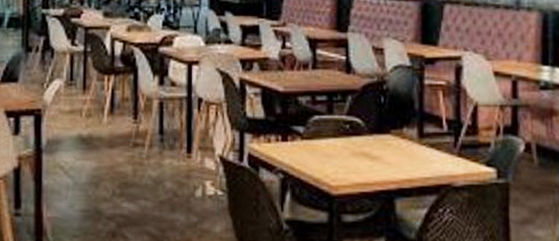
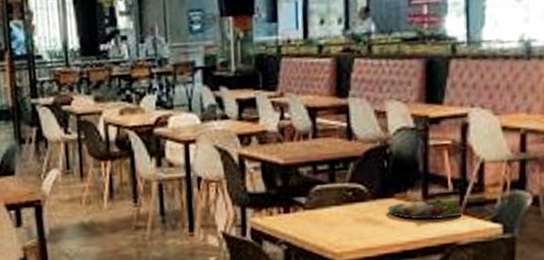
dinner plate: none [383,135,457,159] -> present [387,195,463,220]

